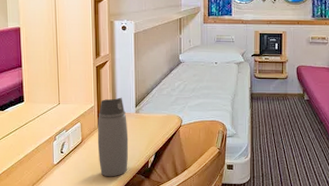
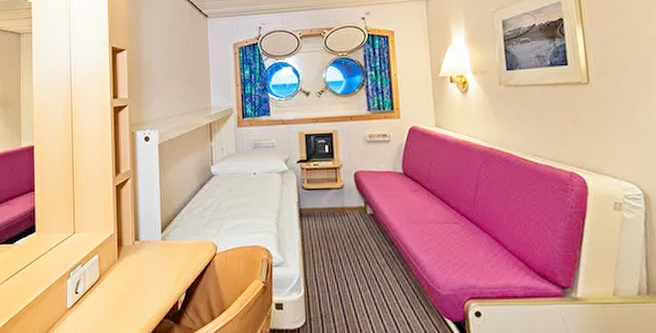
water bottle: present [97,97,129,177] -> none [117,221,154,323]

